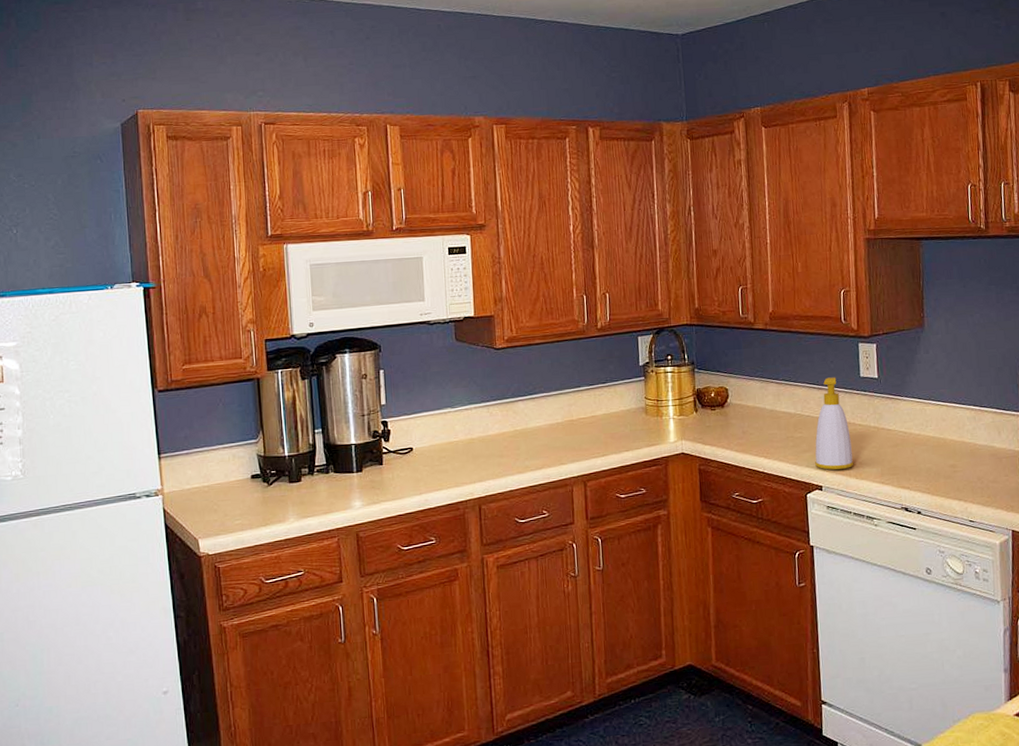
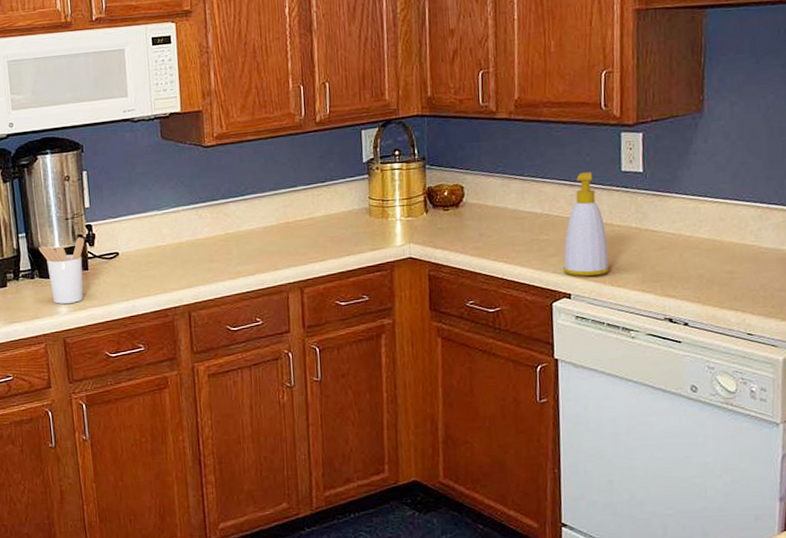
utensil holder: none [334,433,380,498] -> present [38,237,85,304]

